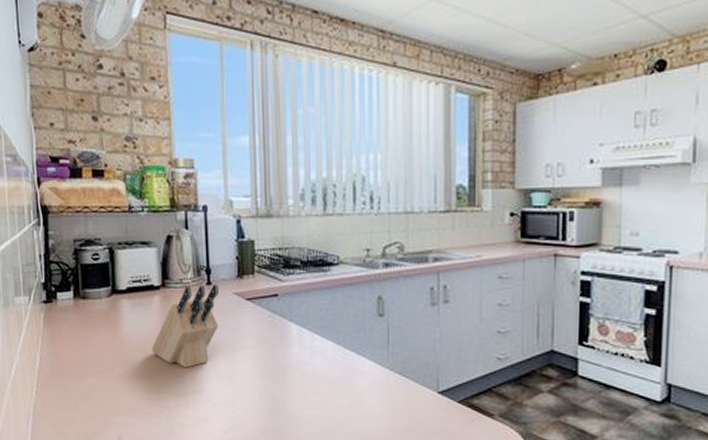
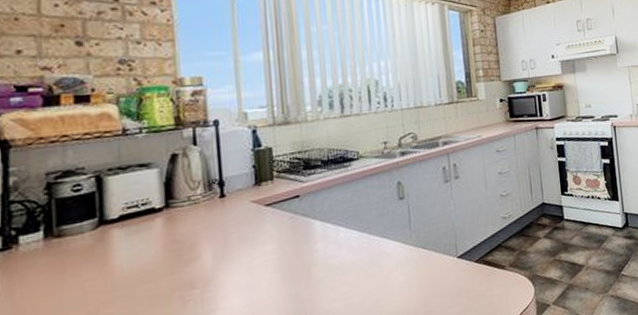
knife block: present [151,284,219,368] -> none [151,196,235,290]

